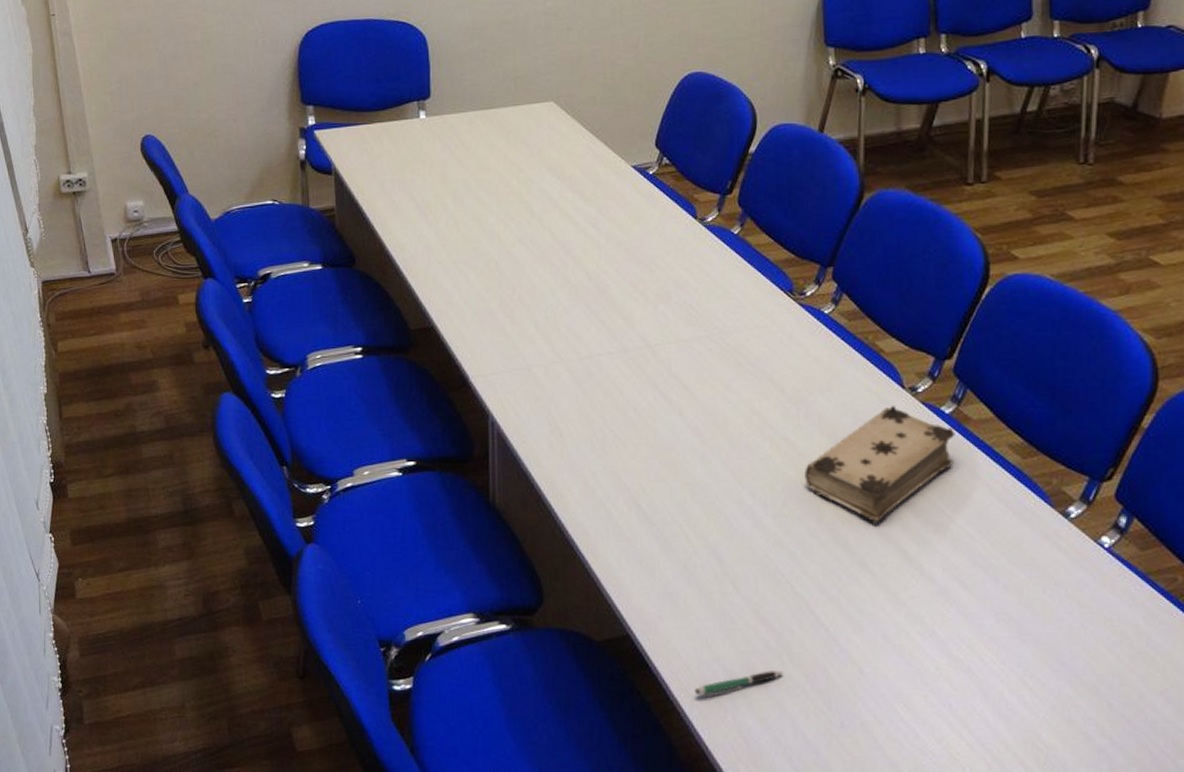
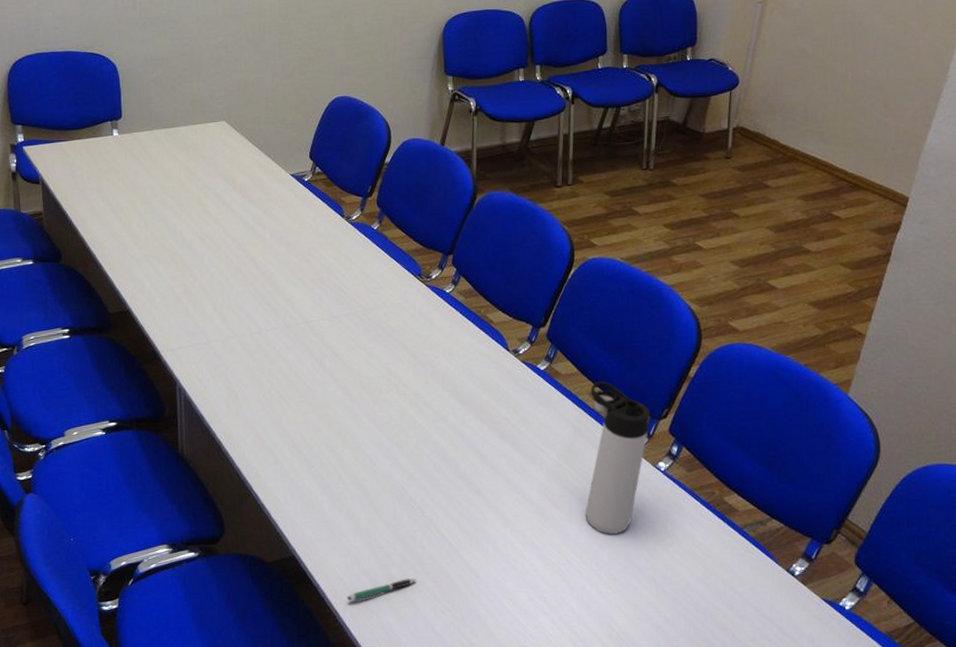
book: present [804,406,956,525] -> none [432,365,549,460]
thermos bottle: none [1003,430,1090,627] -> present [585,381,651,534]

